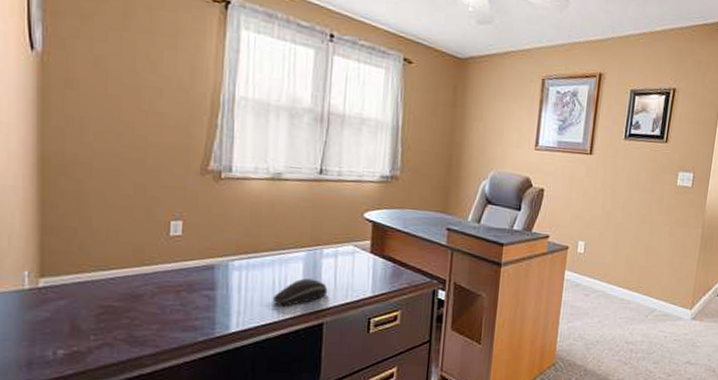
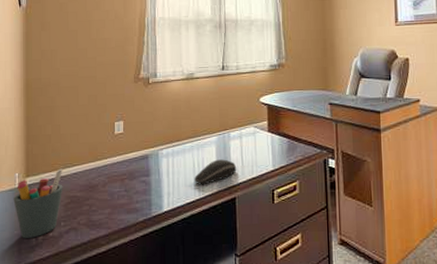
pen holder: none [20,271,95,352] -> present [13,168,63,238]

